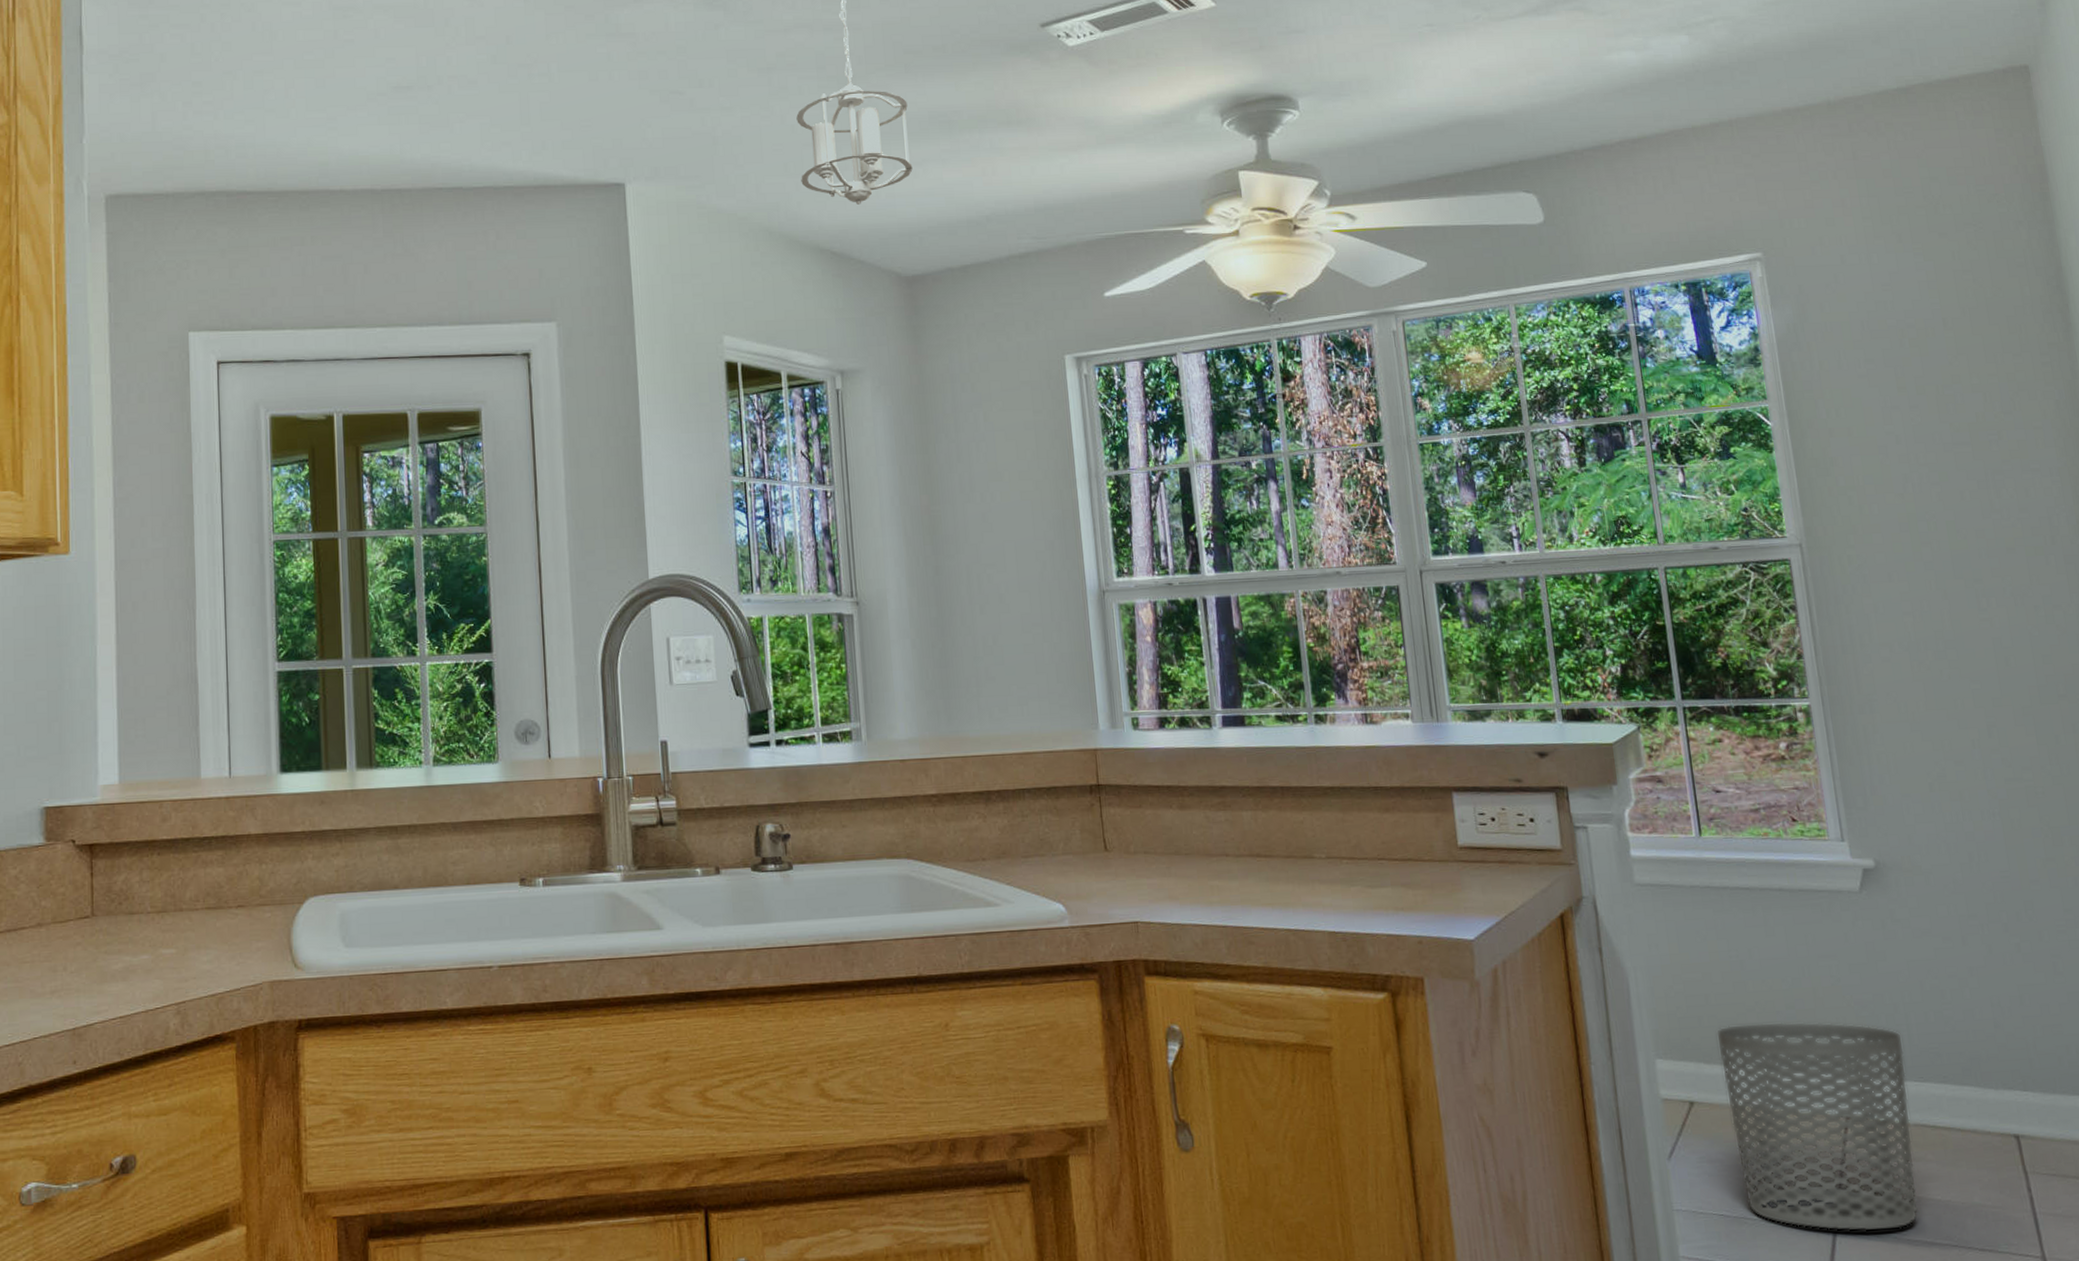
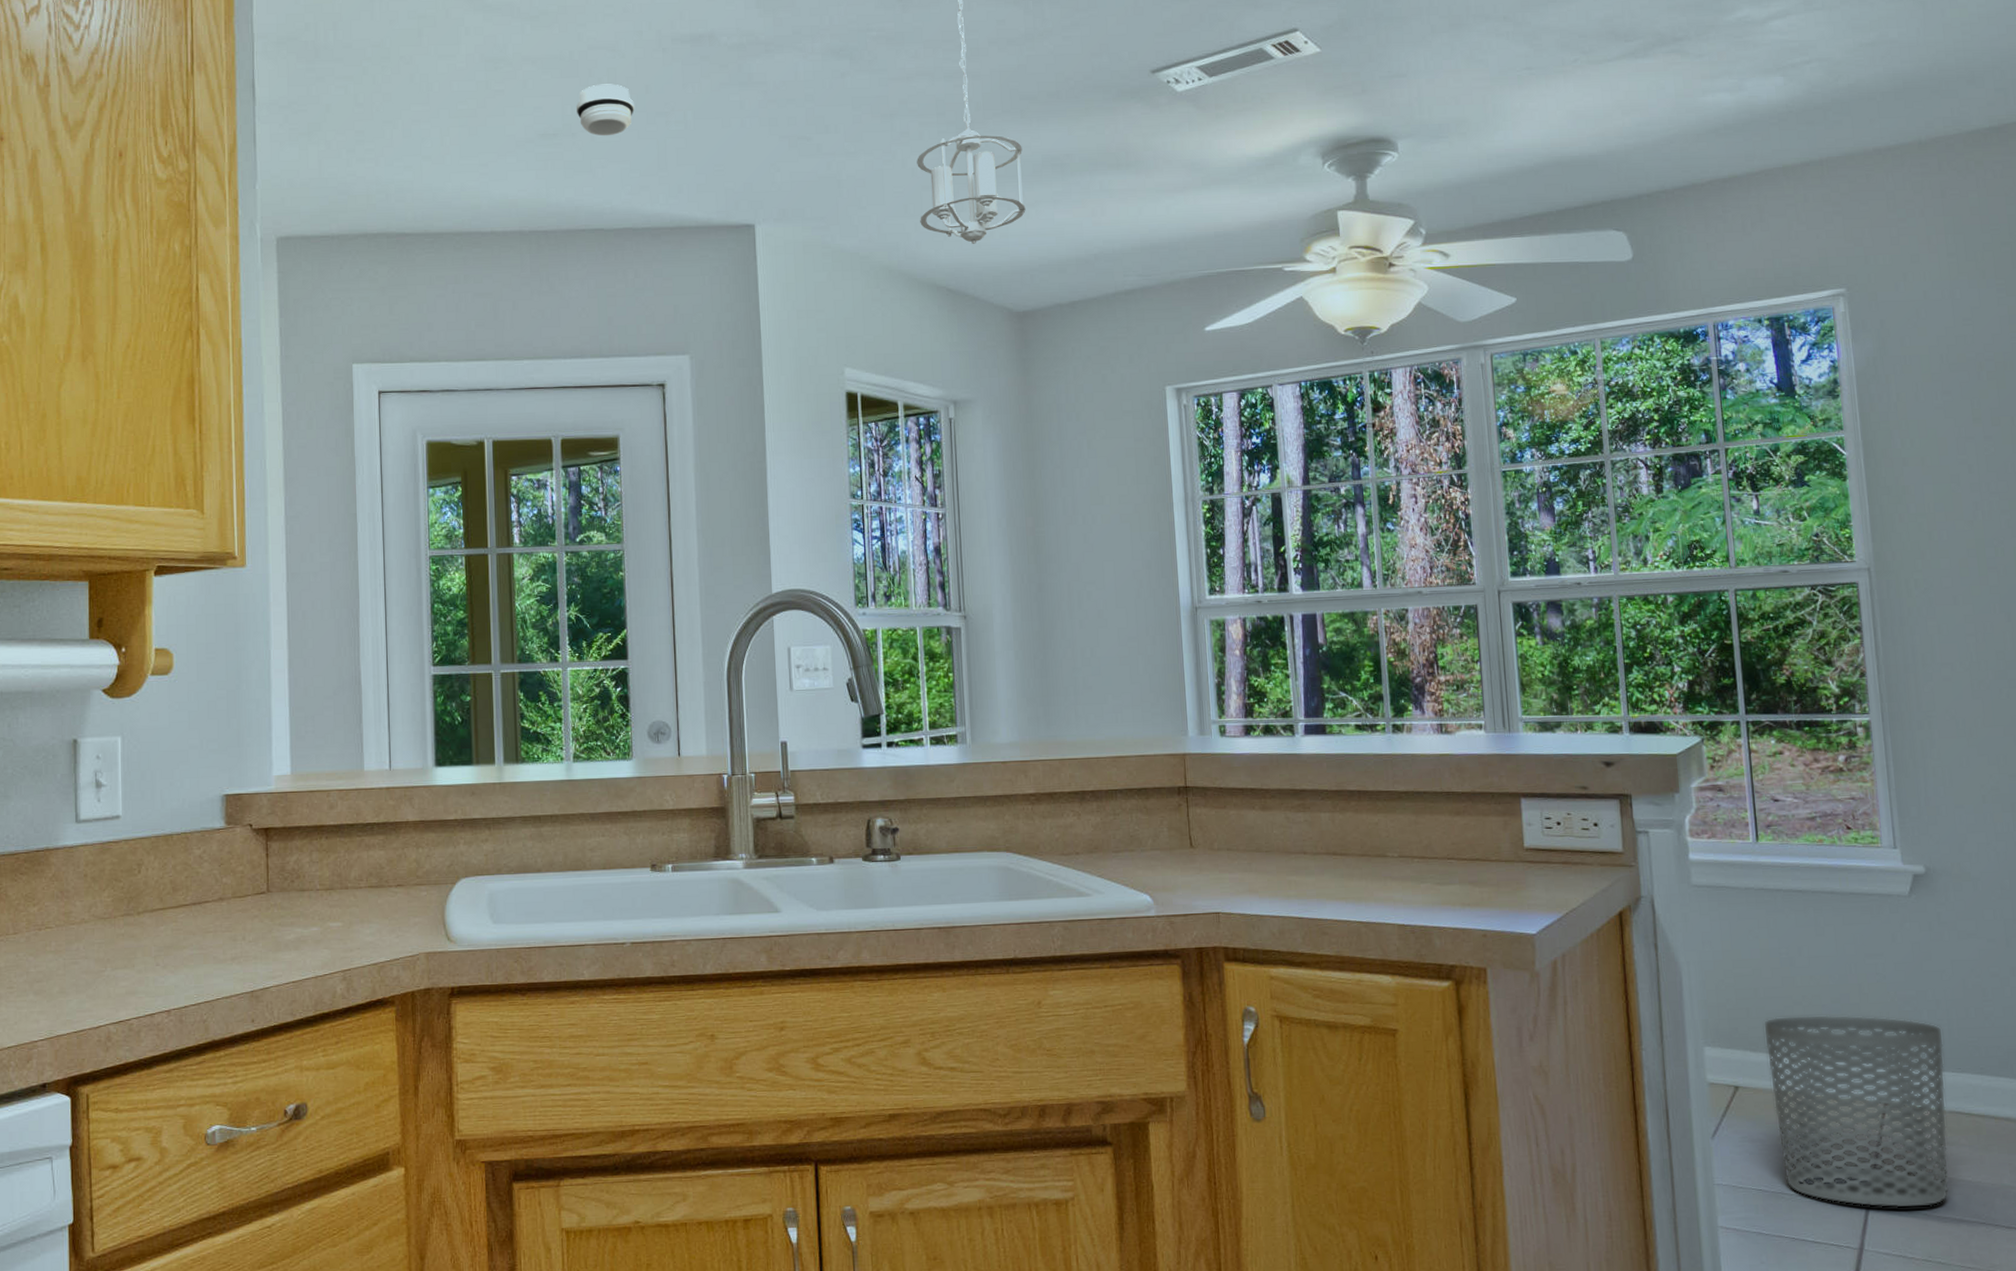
smoke detector: none [432,34,494,89] -> present [577,84,634,136]

